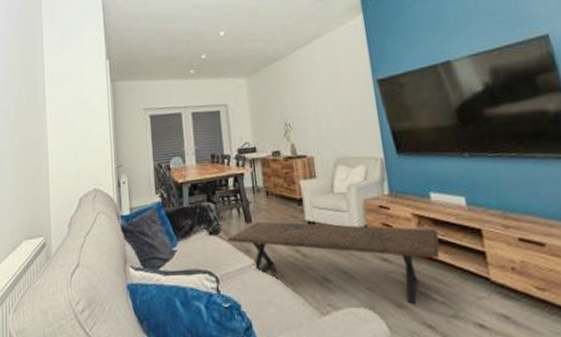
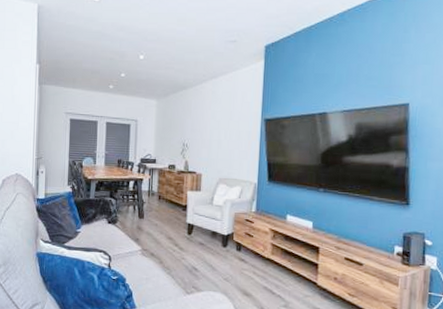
coffee table: present [227,221,440,304] -> none [122,218,287,294]

